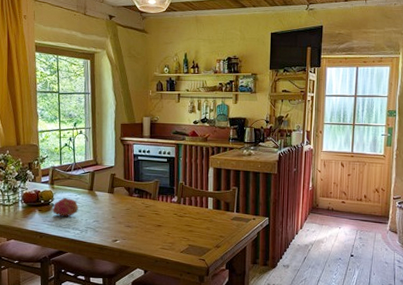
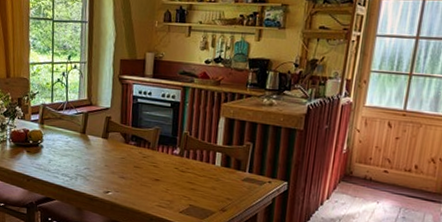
fruit: present [52,197,79,216] -> none [41,139,70,161]

